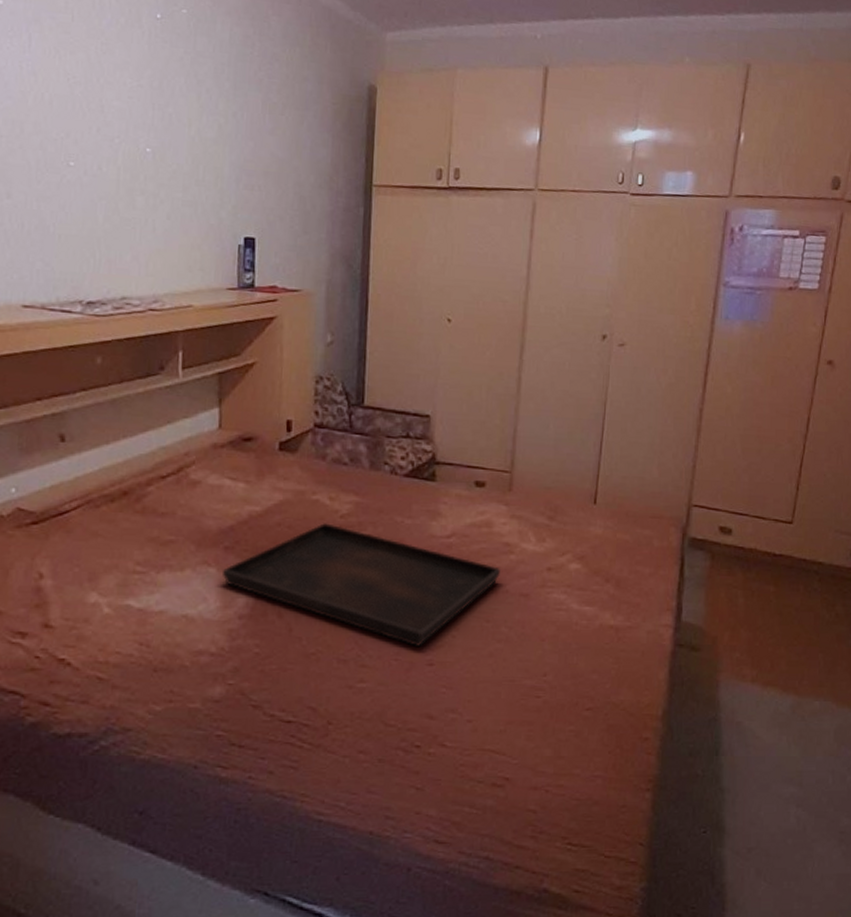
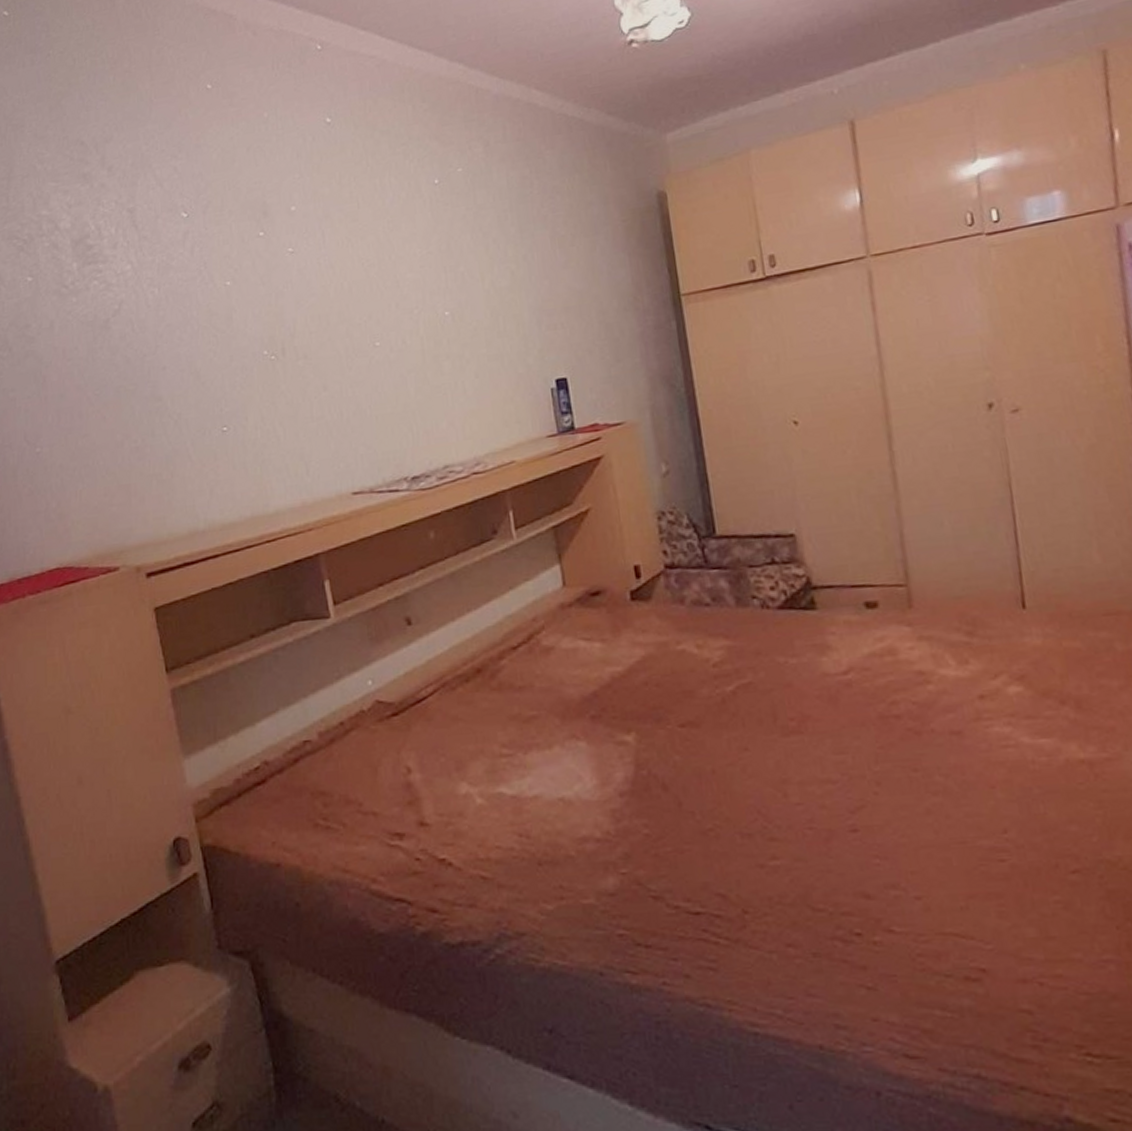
serving tray: present [223,523,500,646] -> none [594,675,919,810]

